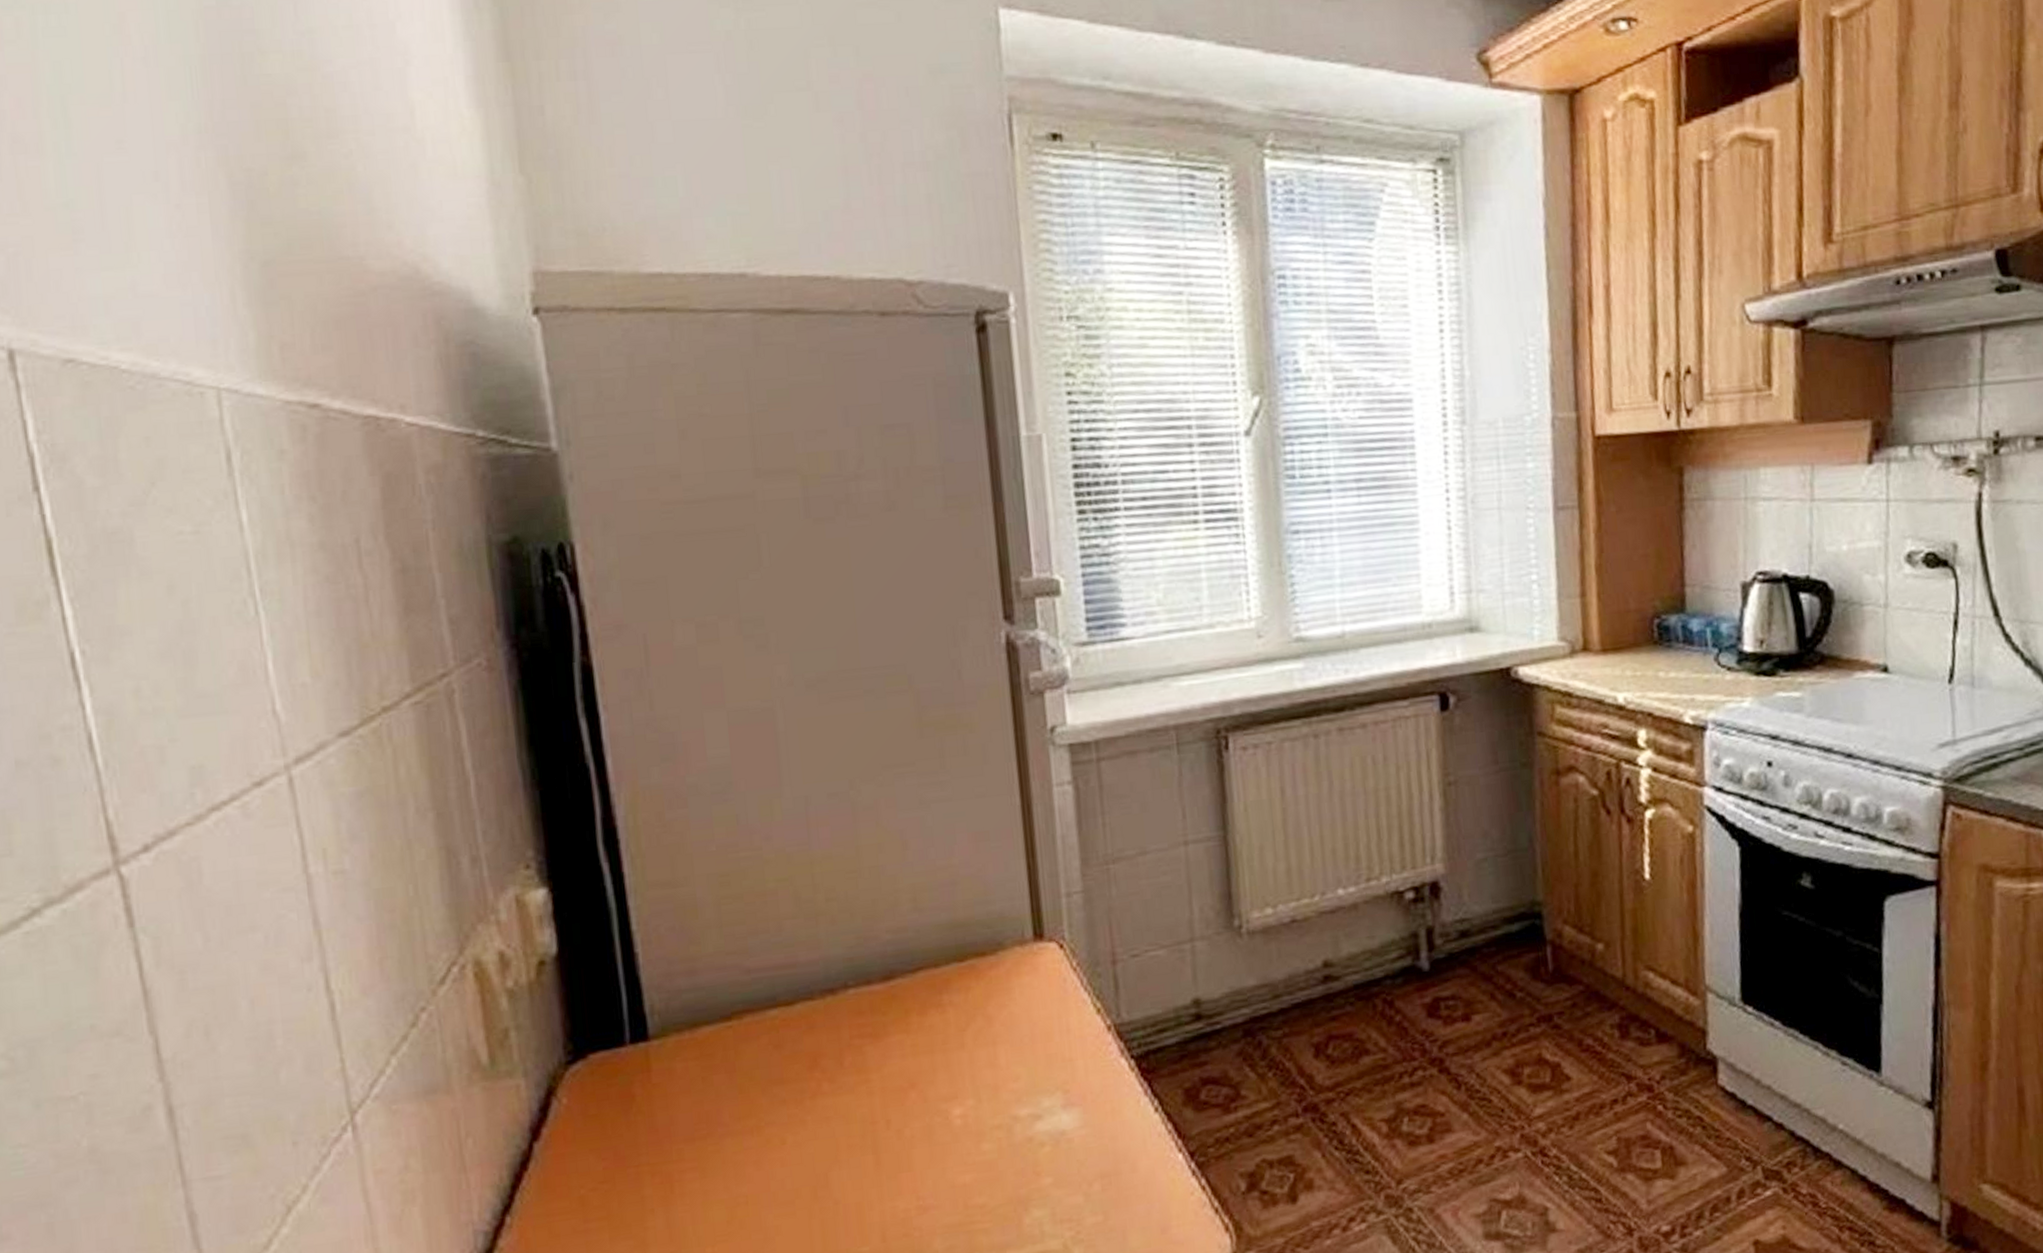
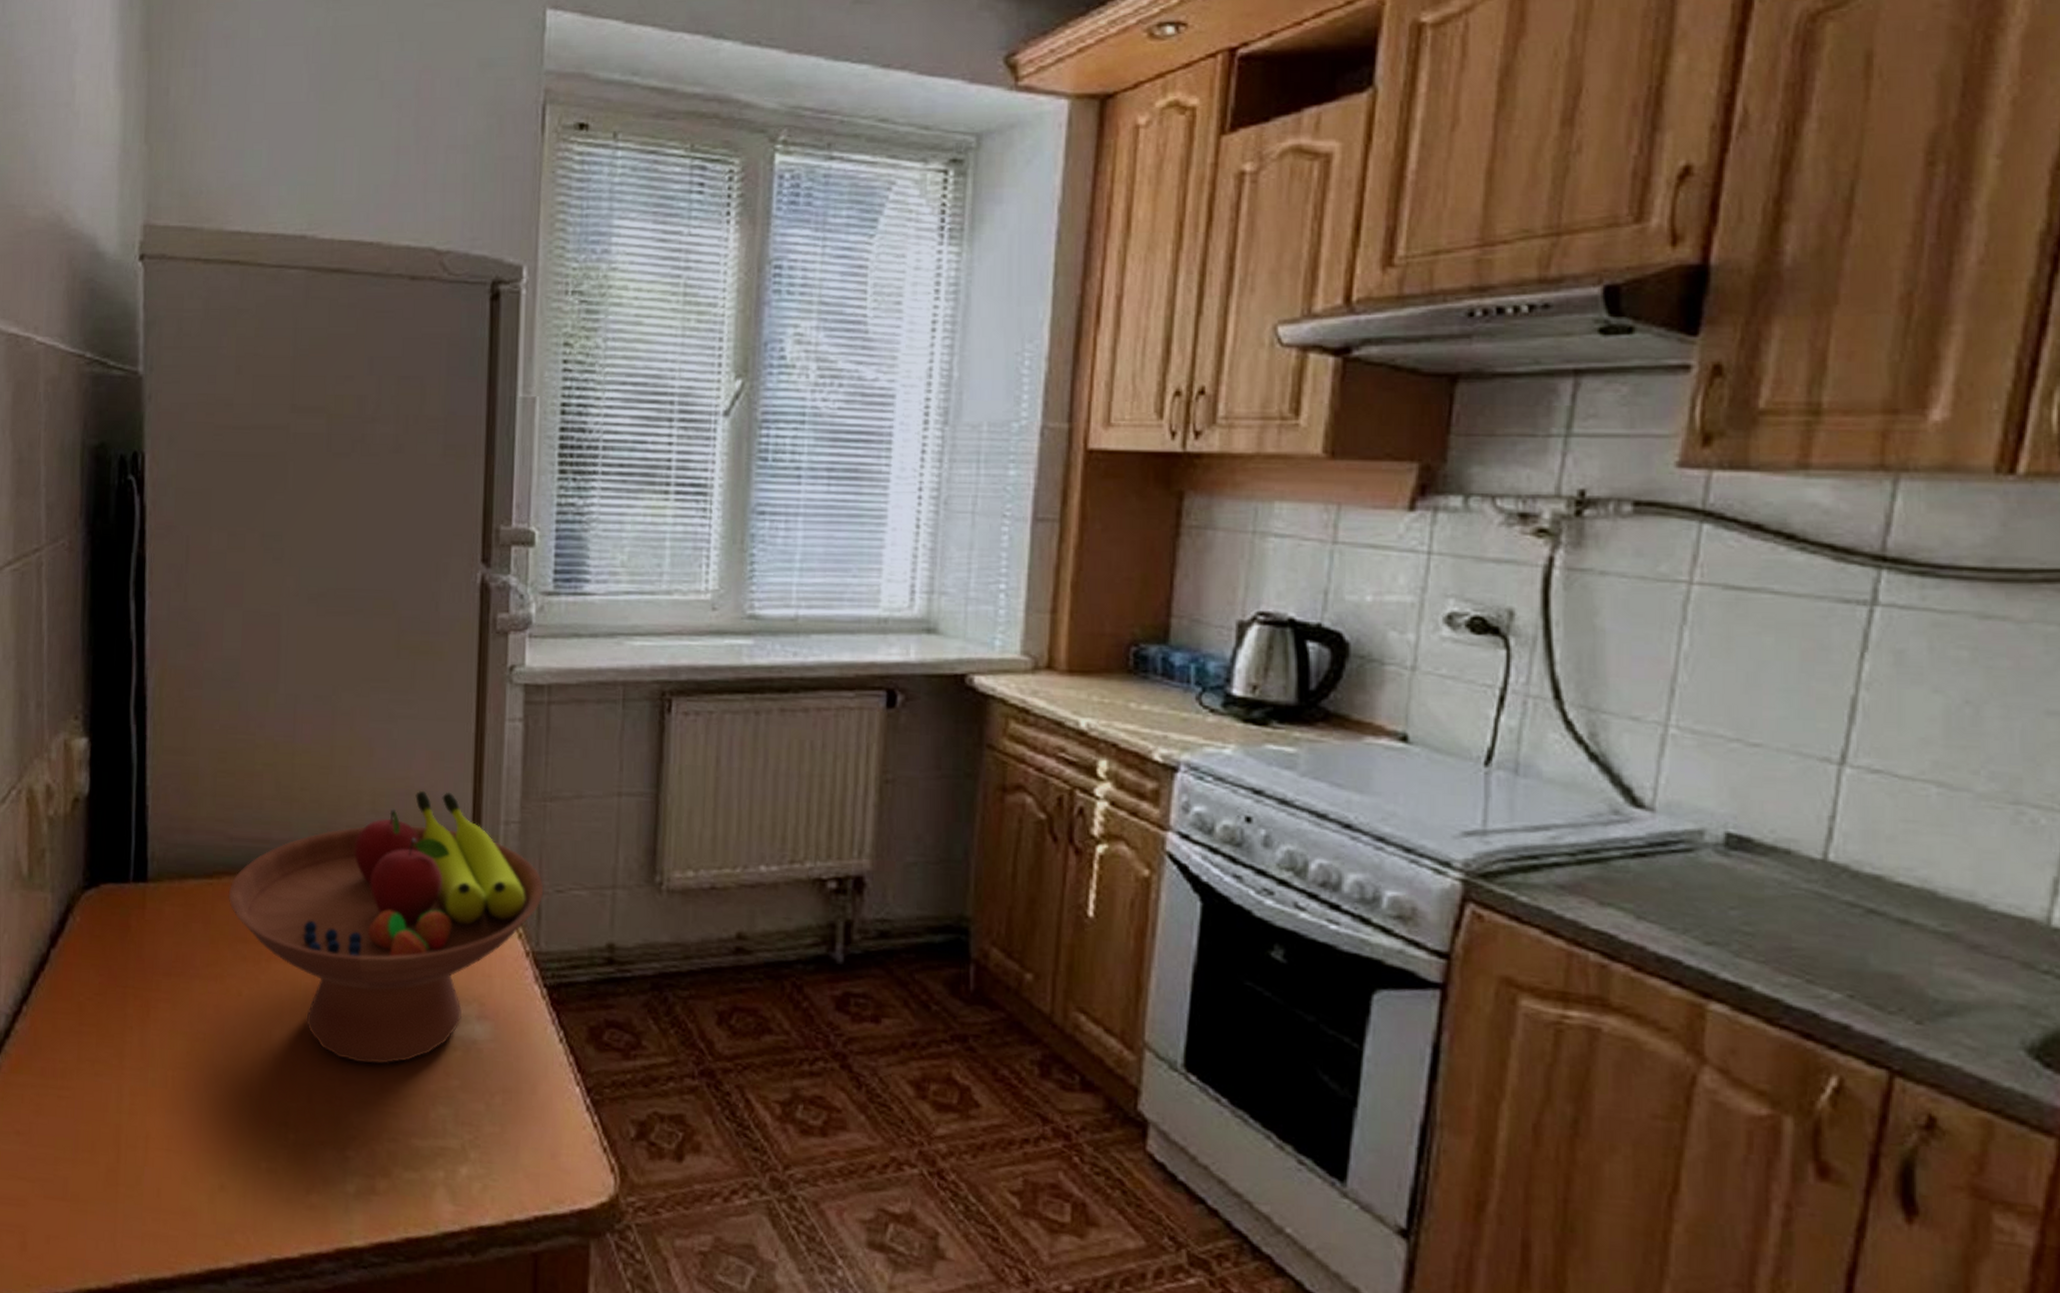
fruit bowl: none [753,873,1118,1186] -> present [228,790,544,1064]

